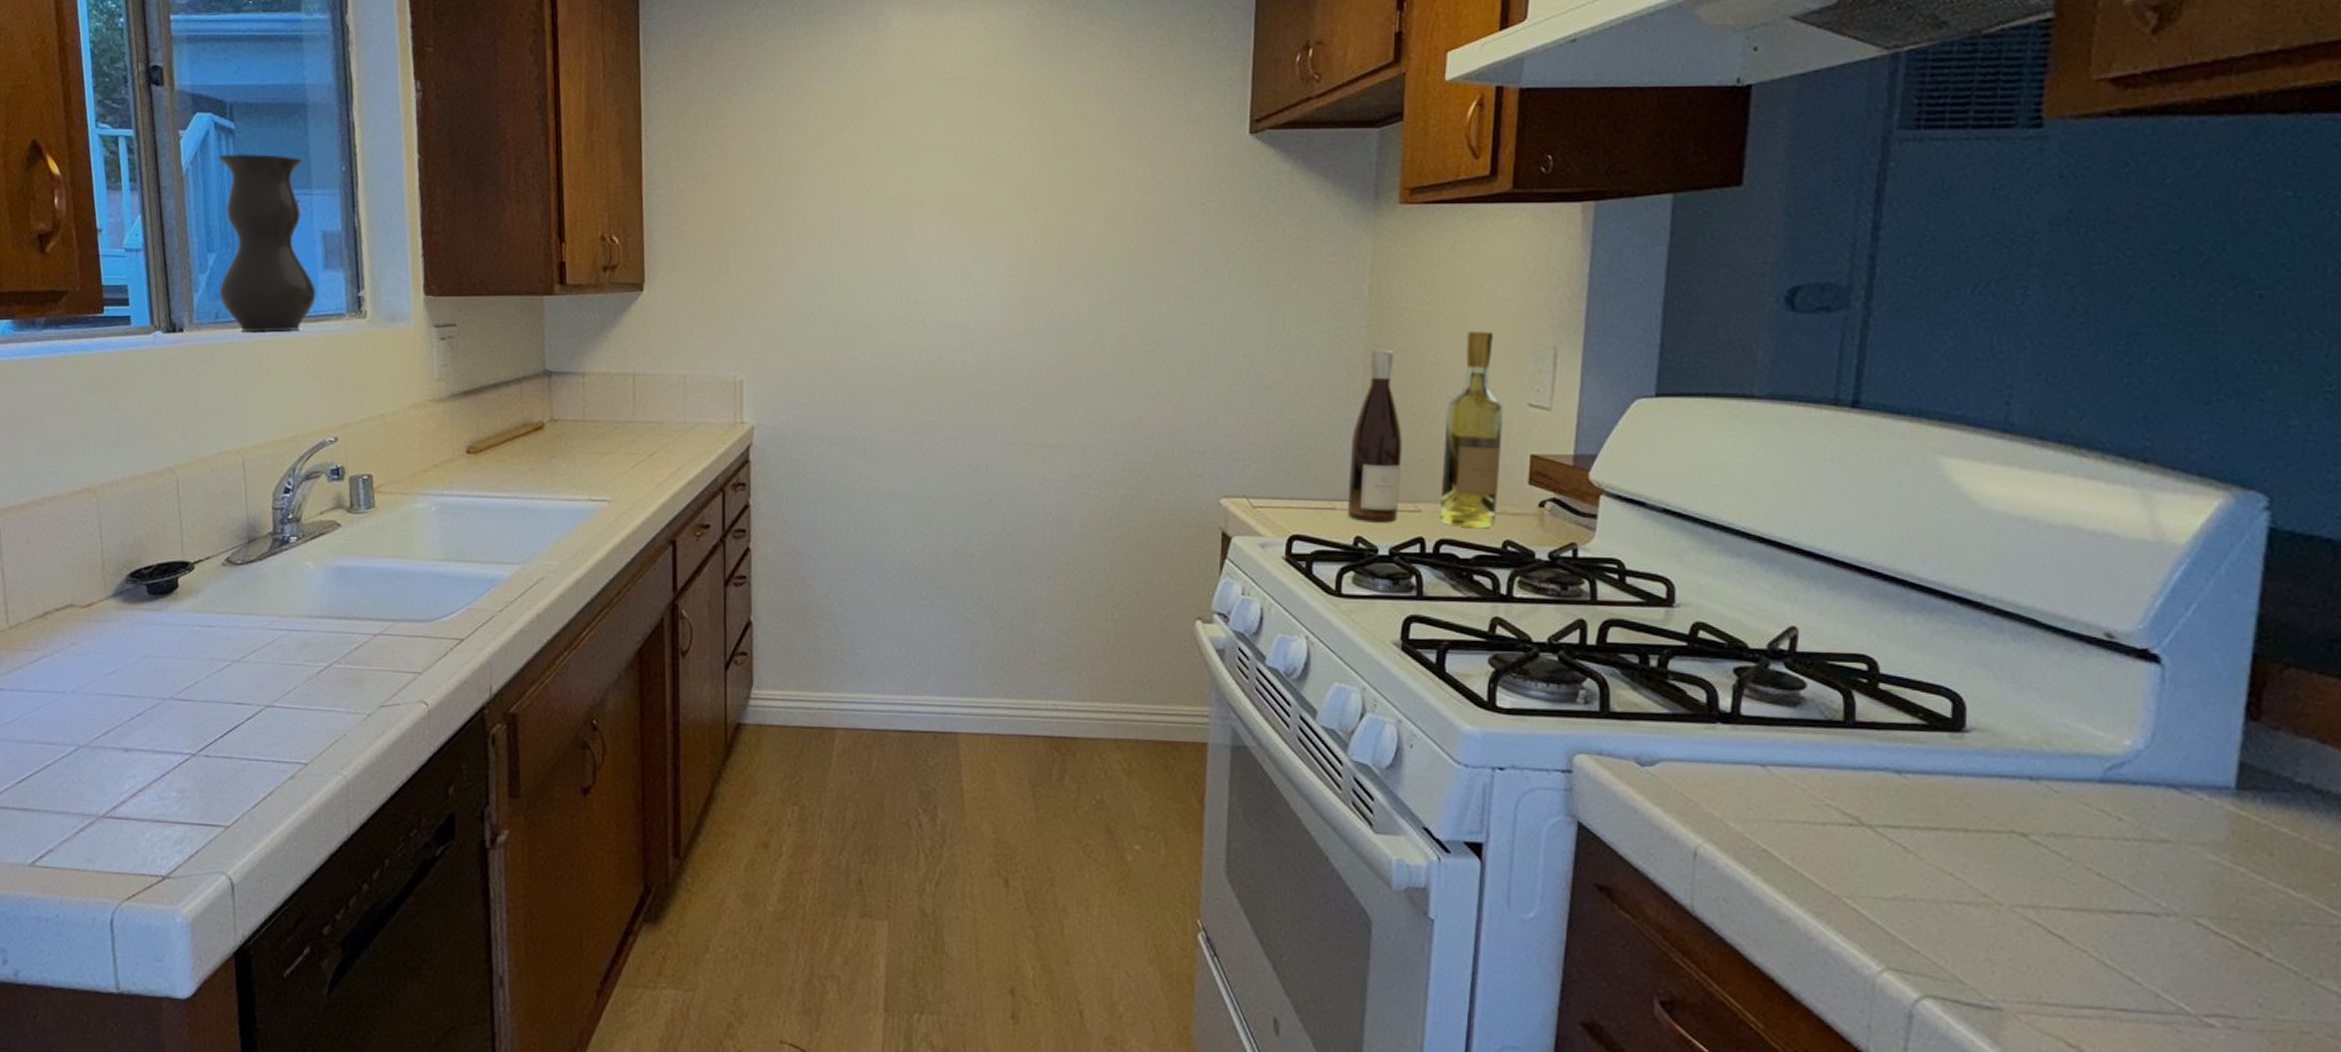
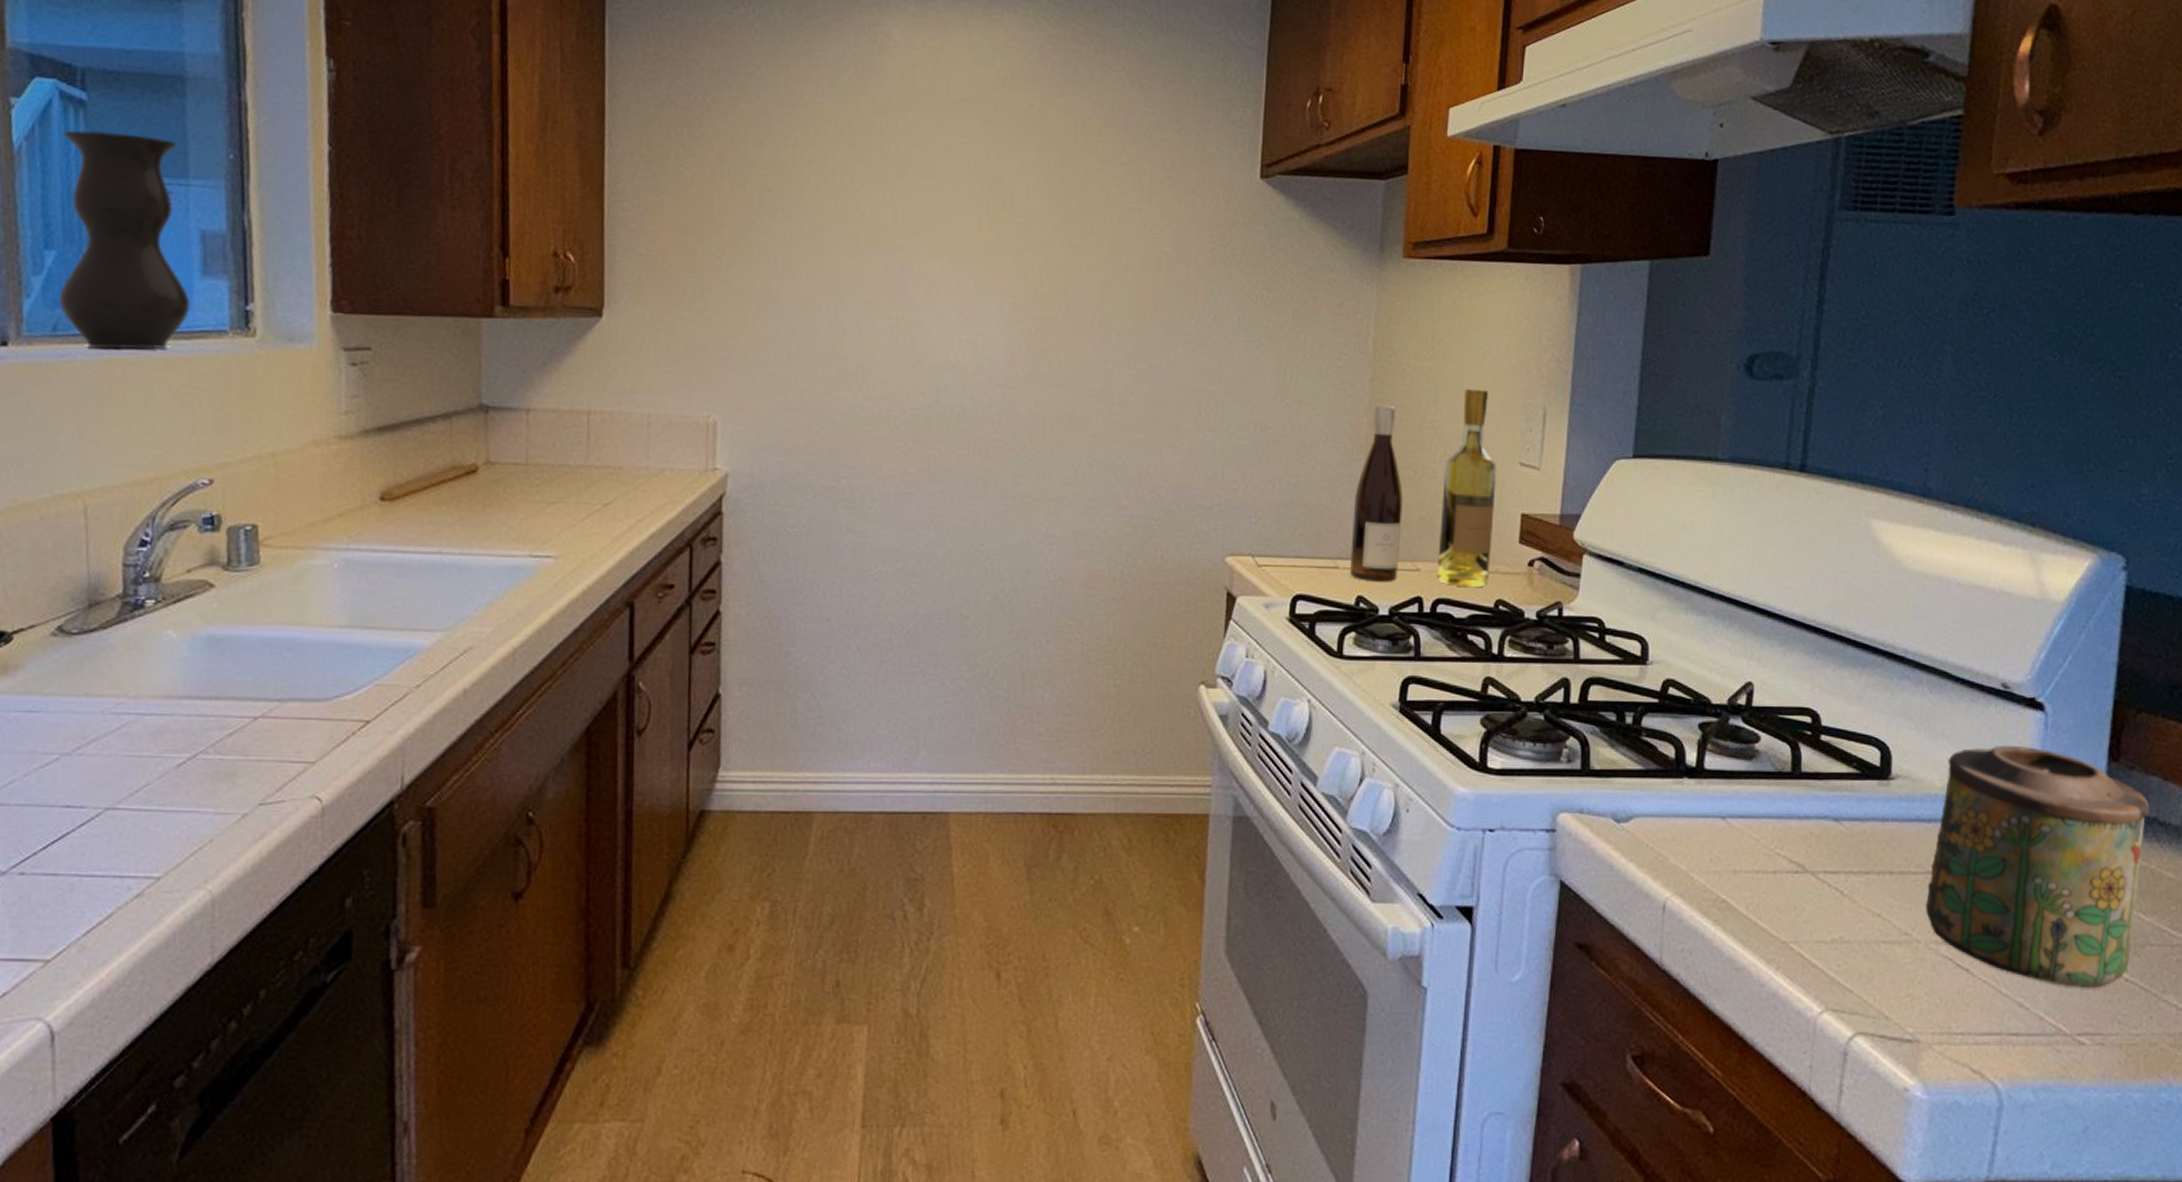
canister: none [2008,699,2300,967] -> present [1925,745,2149,988]

